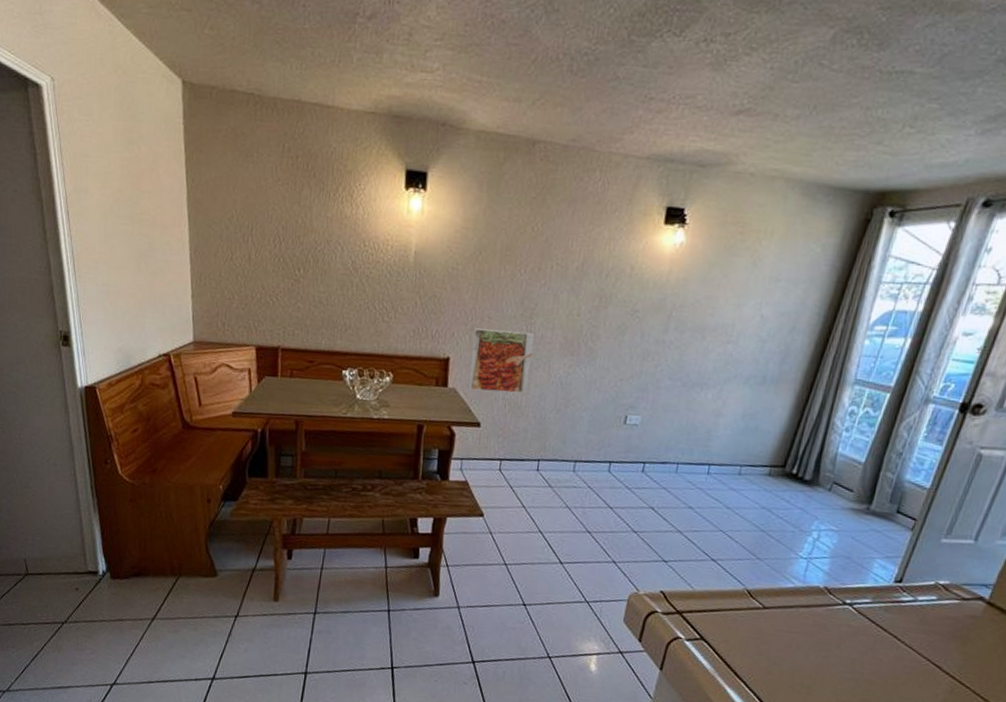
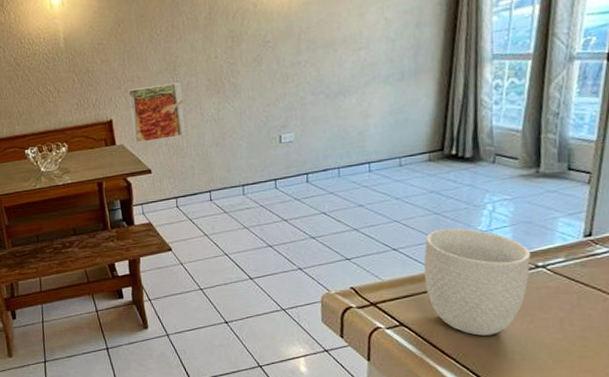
mug: none [734,547,842,664] -> present [423,228,530,336]

